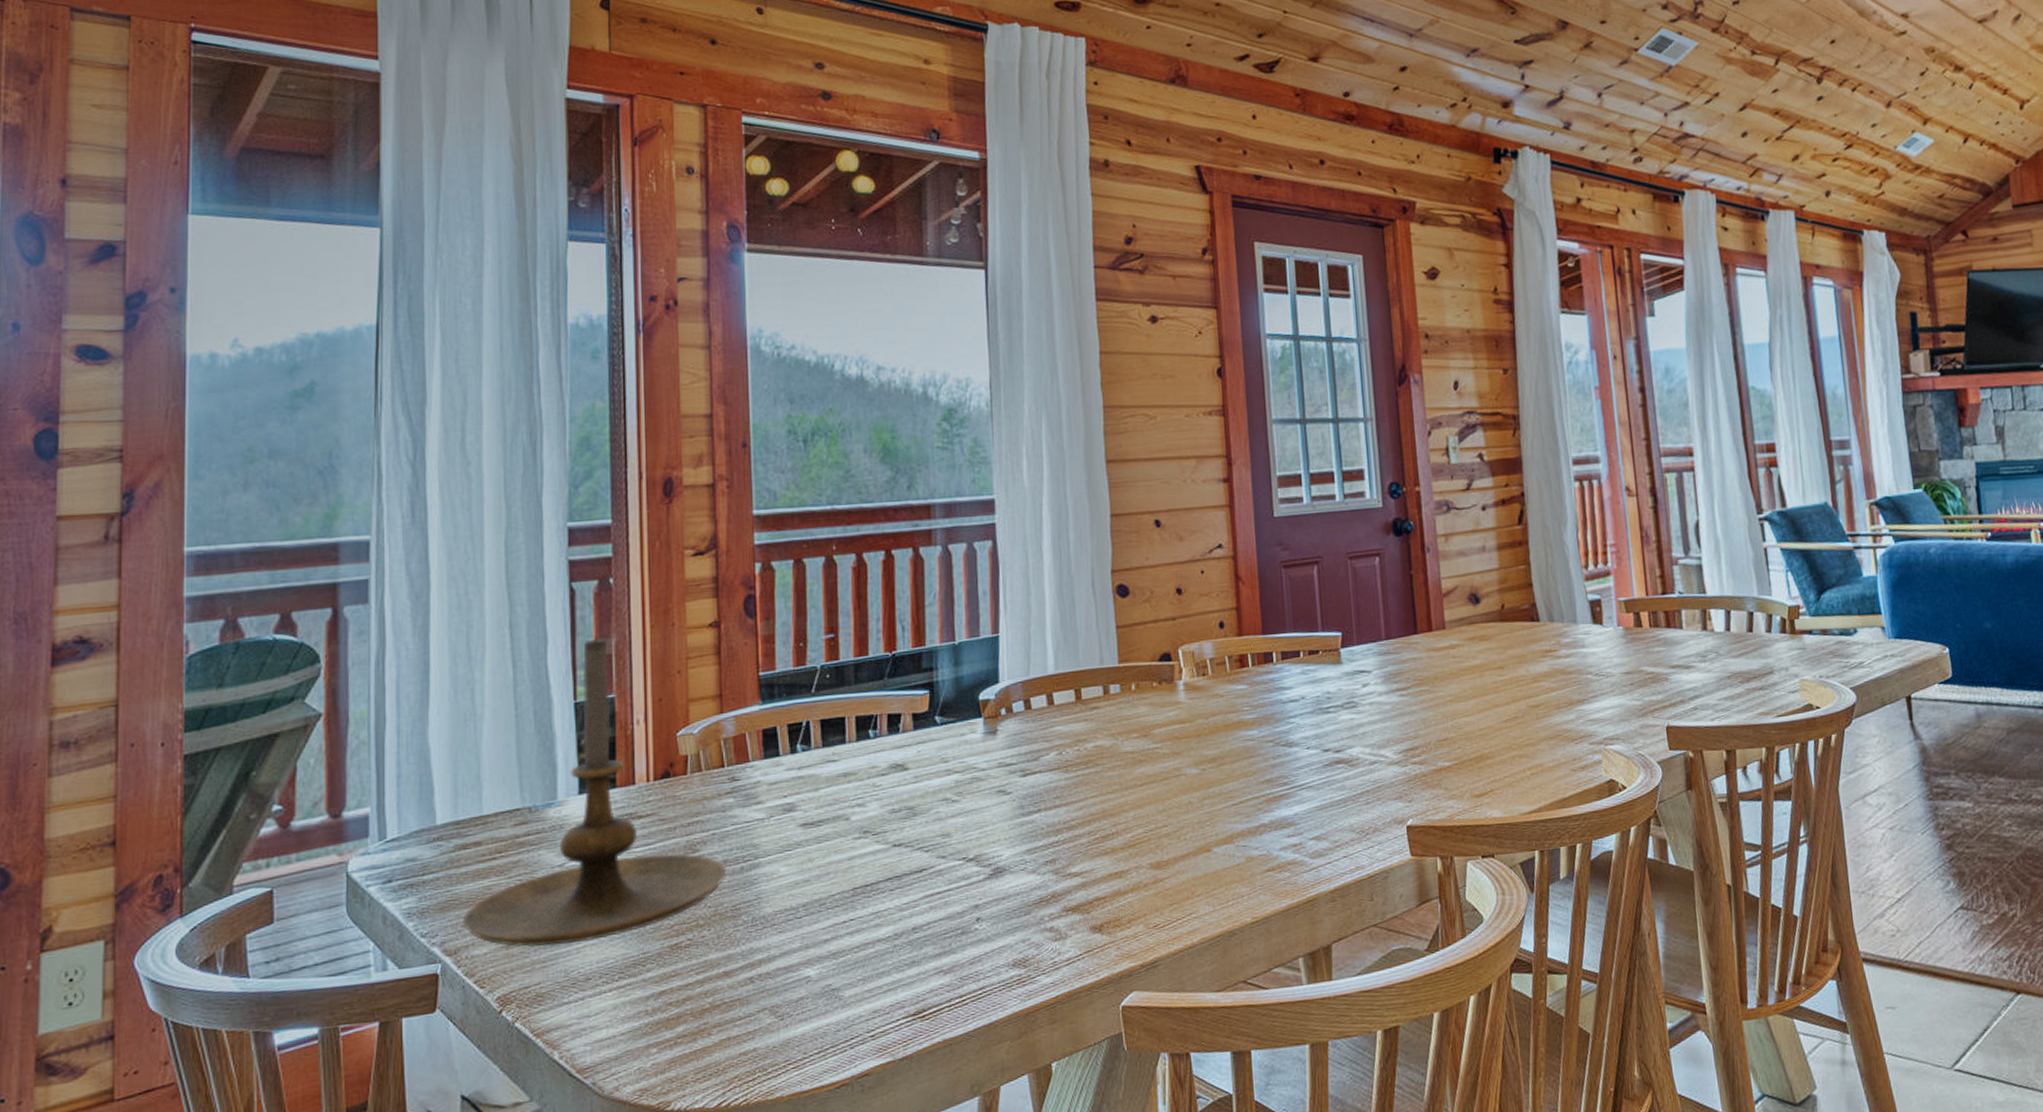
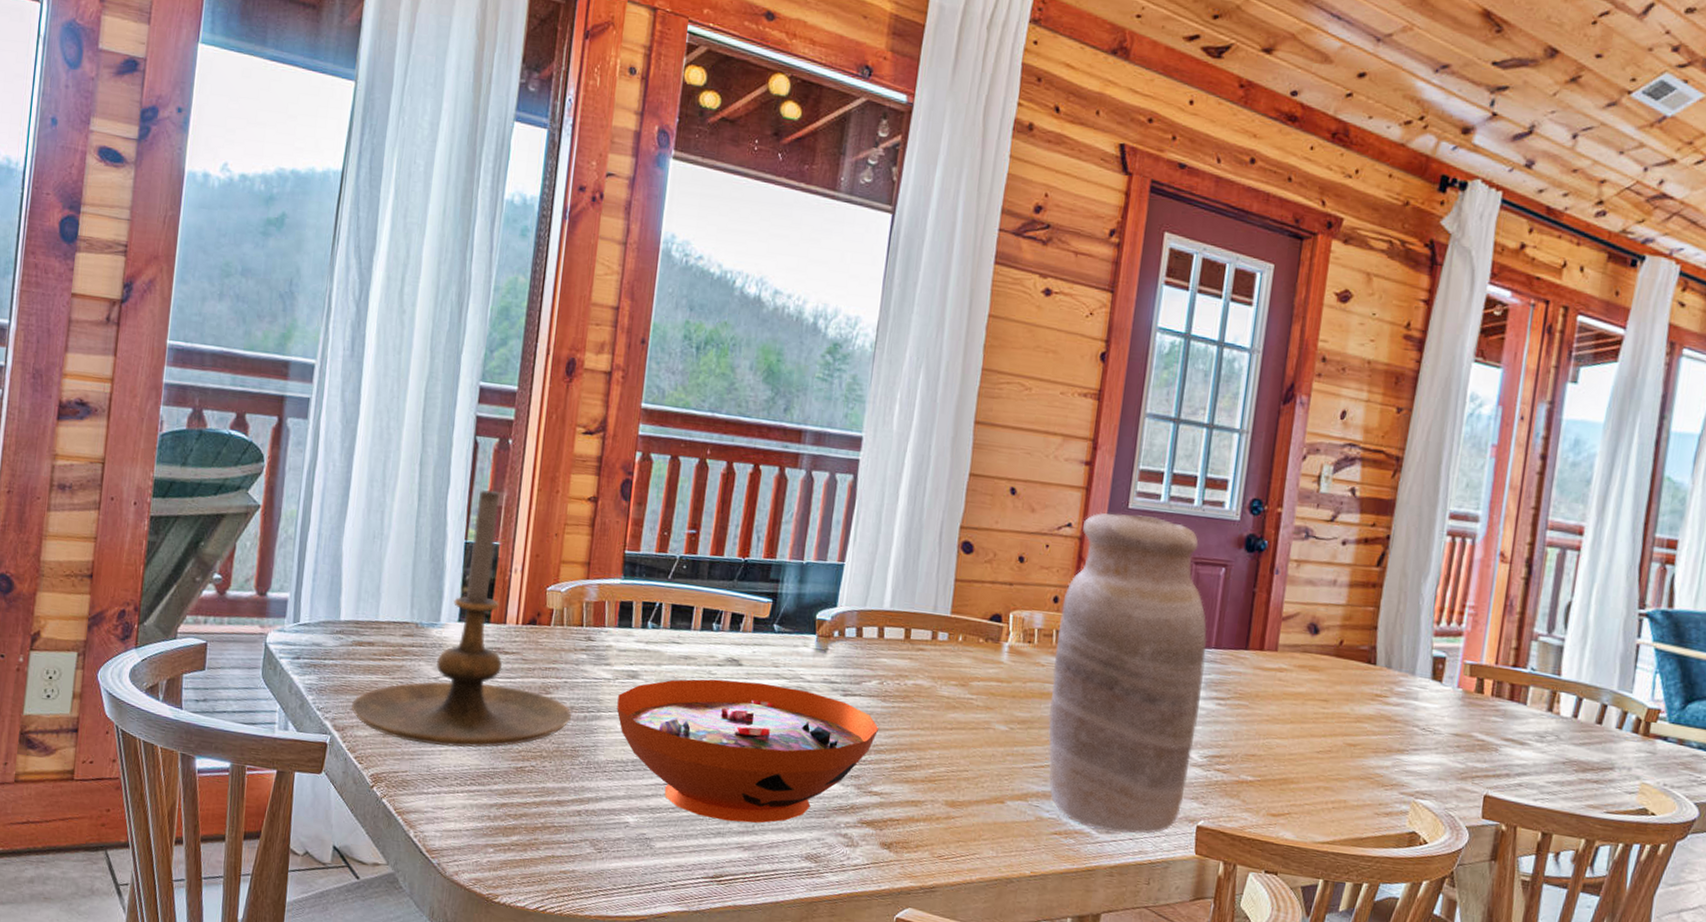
decorative bowl: none [776,780,1067,948] -> present [617,679,880,823]
vase: none [1229,520,1388,855] -> present [1048,512,1208,834]

